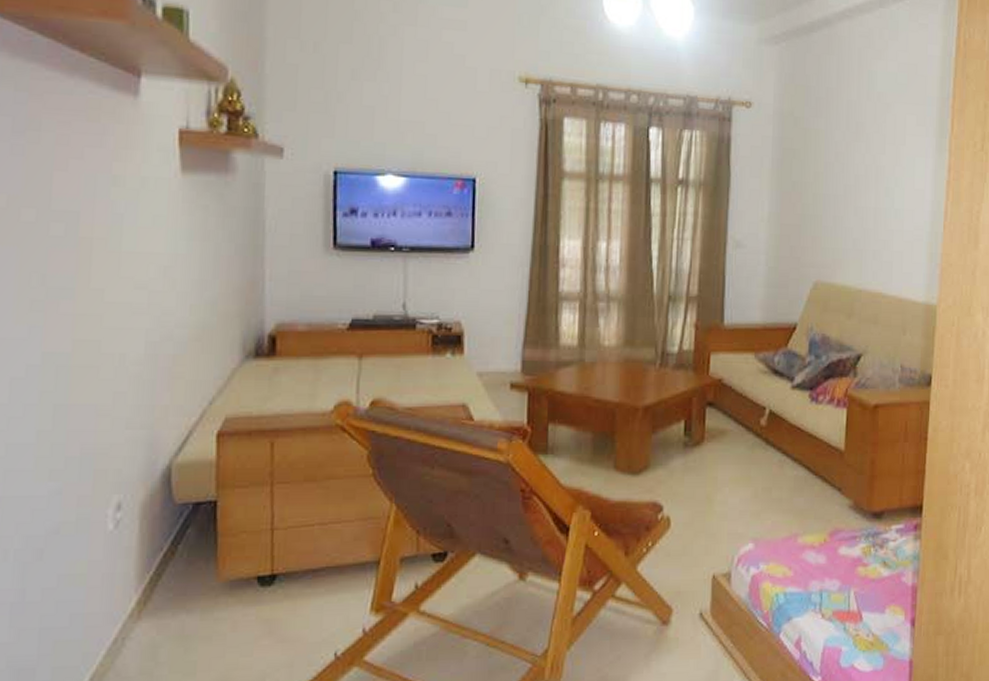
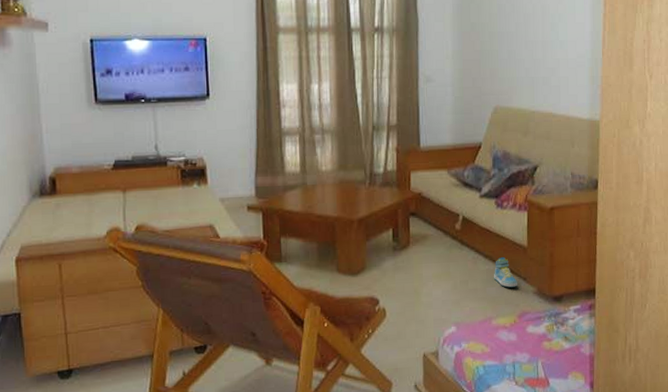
sneaker: none [803,462,832,499] -> present [494,257,518,288]

